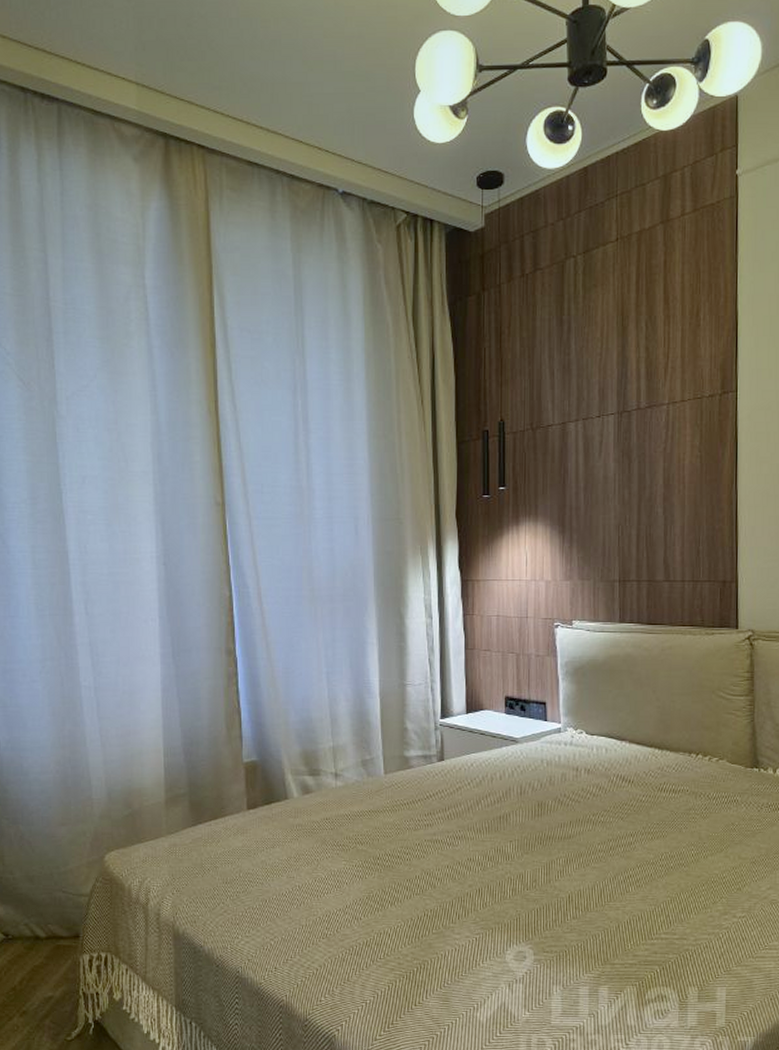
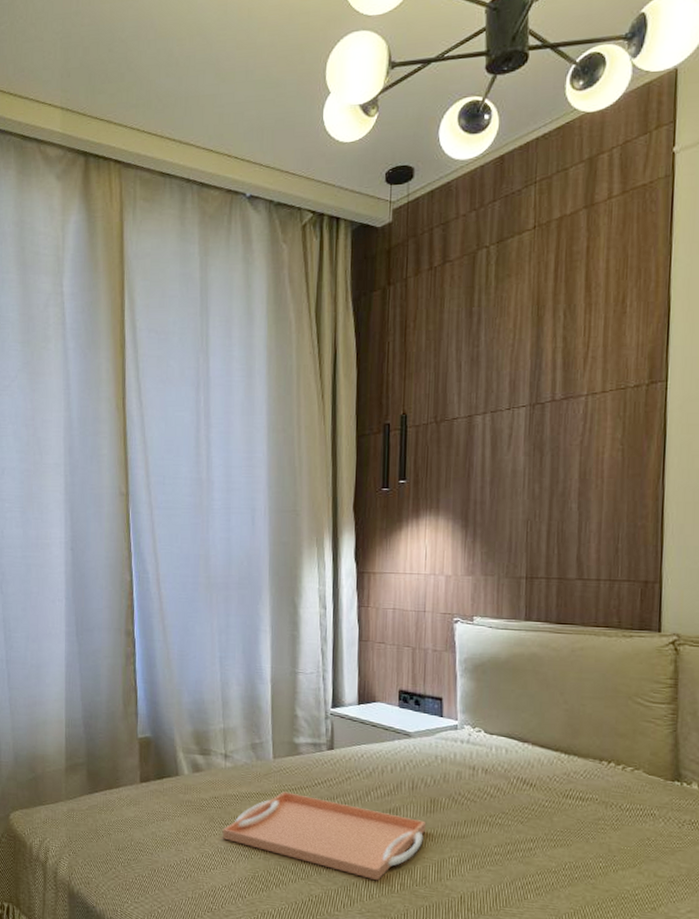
serving tray: none [335,807,535,889] -> present [222,791,427,881]

